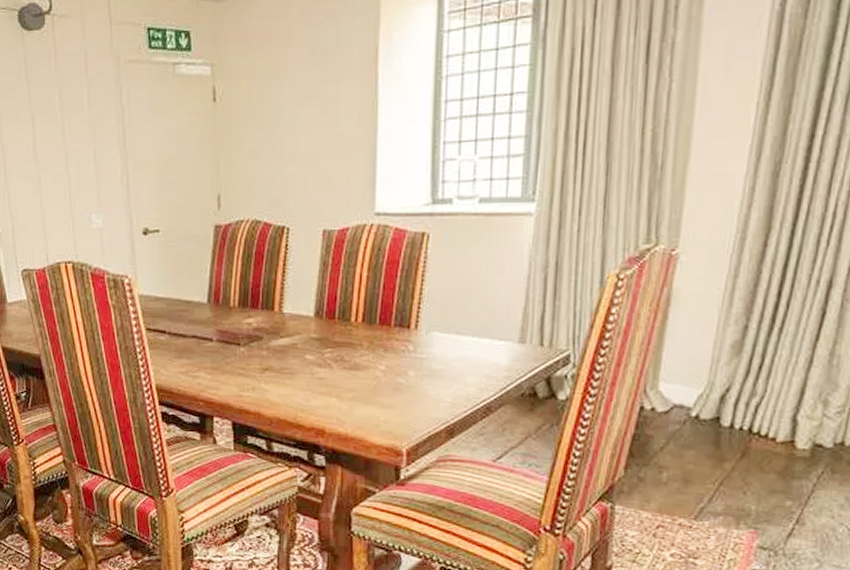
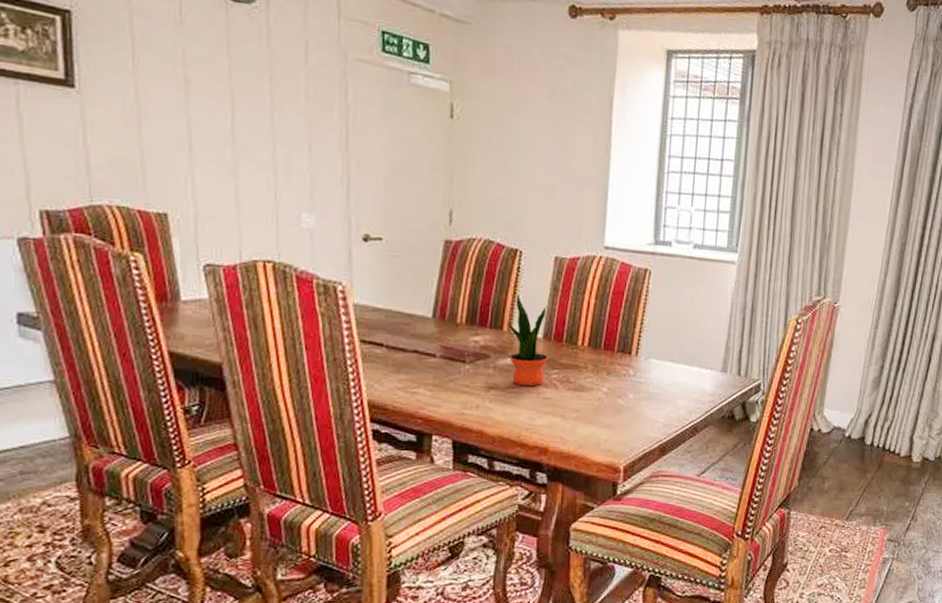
potted plant: none [279,273,321,367] -> present [508,294,548,387]

